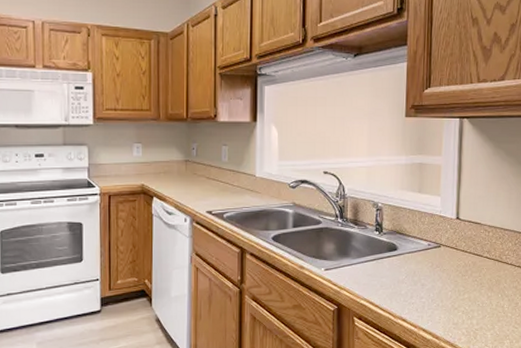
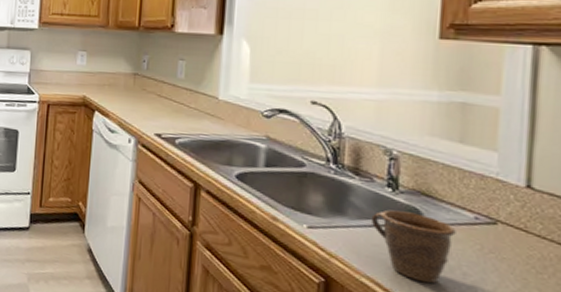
mug: none [366,247,418,296] -> present [371,209,456,284]

